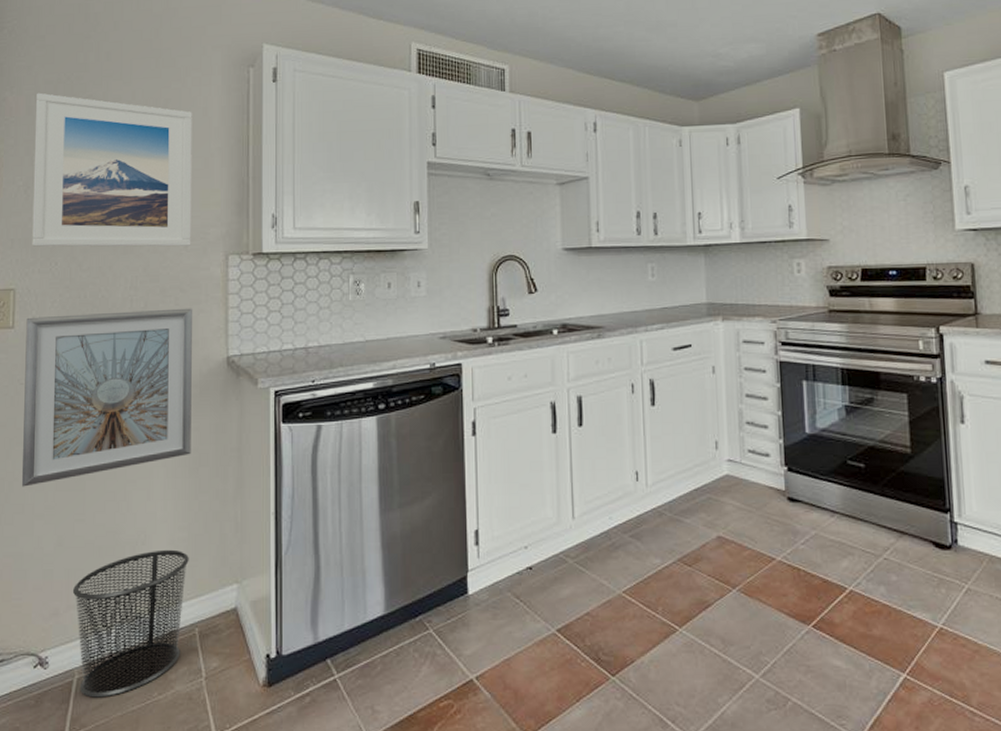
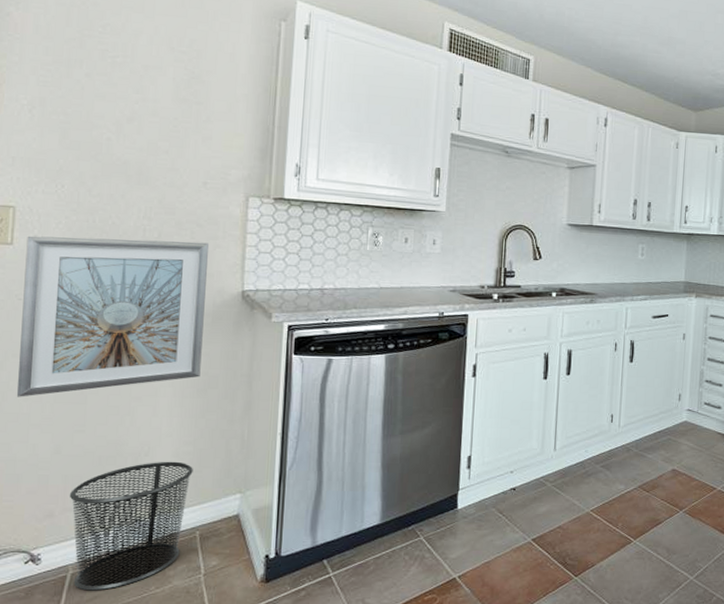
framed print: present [32,92,192,247] -> none [36,12,219,184]

